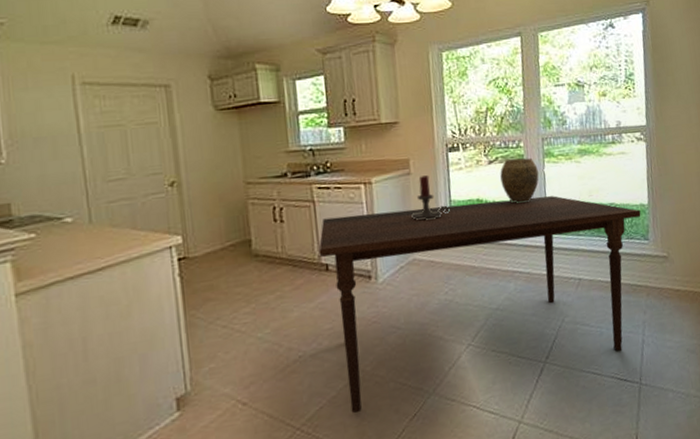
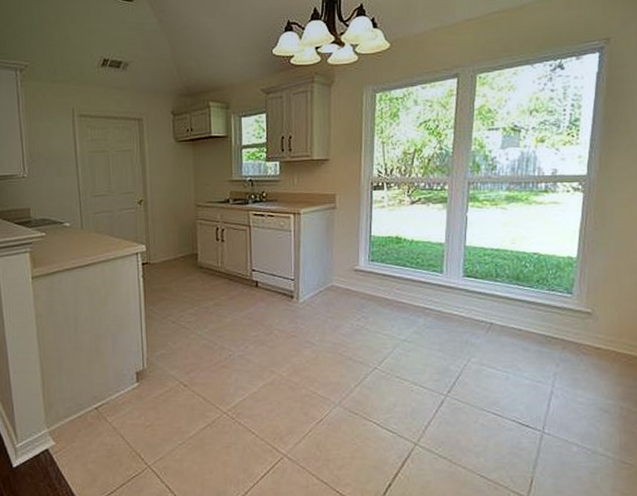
dining table: present [318,195,641,414] -> none [251,239,567,410]
candle holder: present [411,175,450,221] -> none [333,211,369,252]
vase: present [500,157,539,204] -> none [421,200,461,245]

